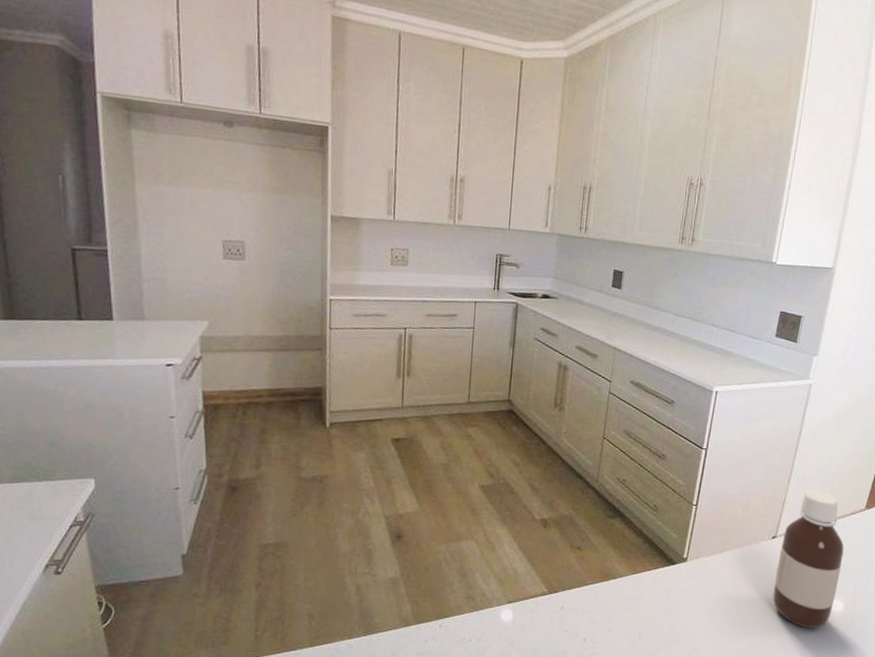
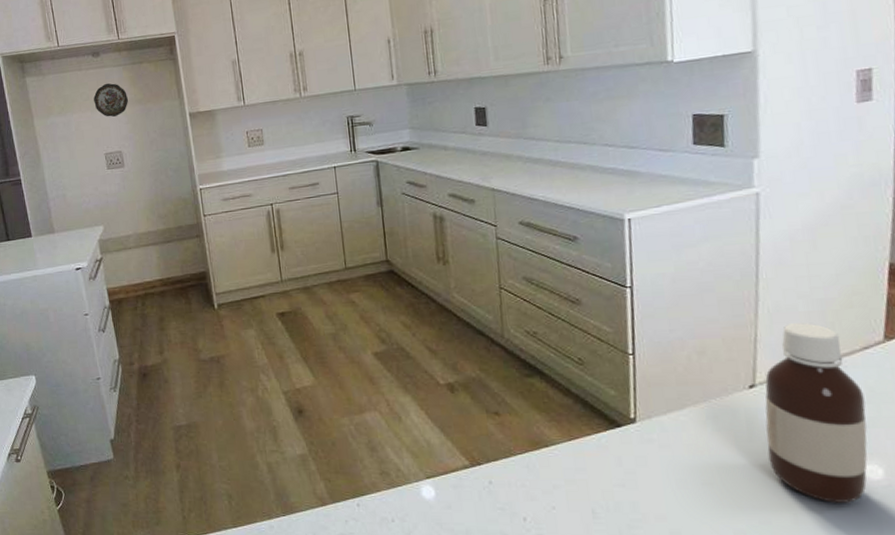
decorative plate: none [218,160,261,201] -> present [94,83,128,117]

